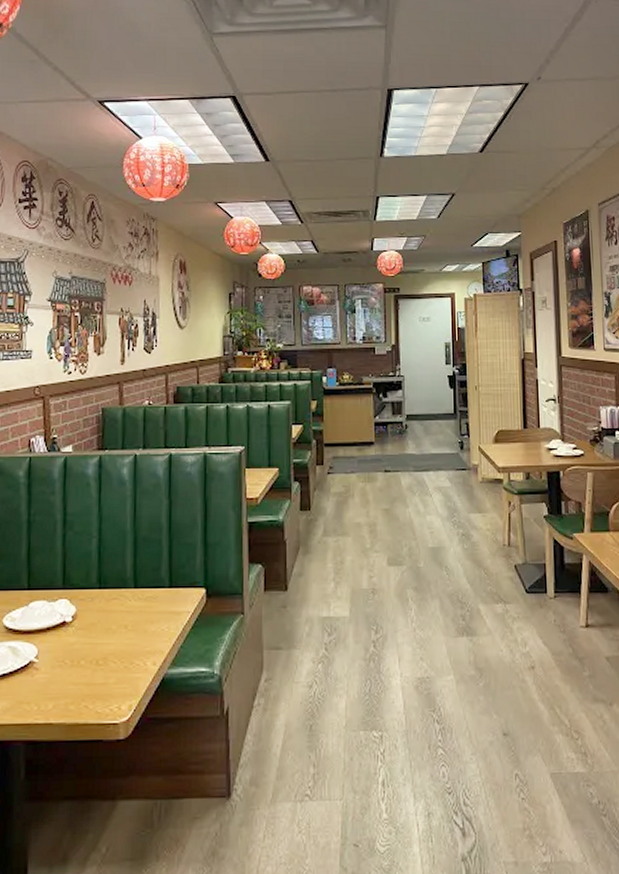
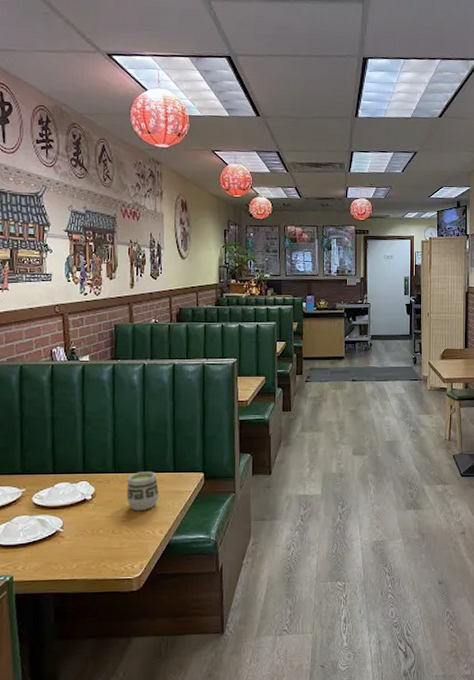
cup: none [113,587,153,636] -> present [126,472,160,510]

